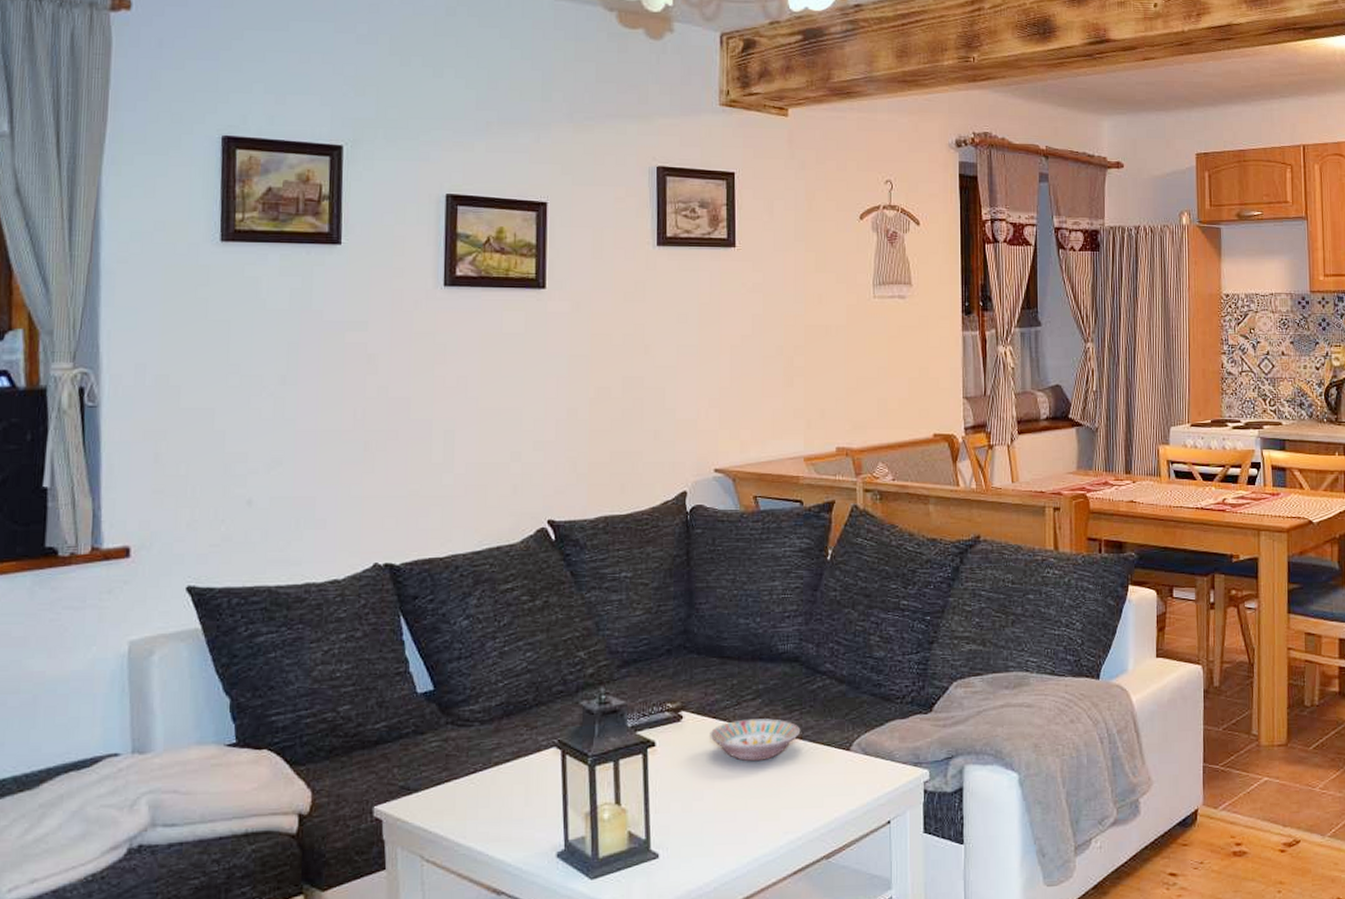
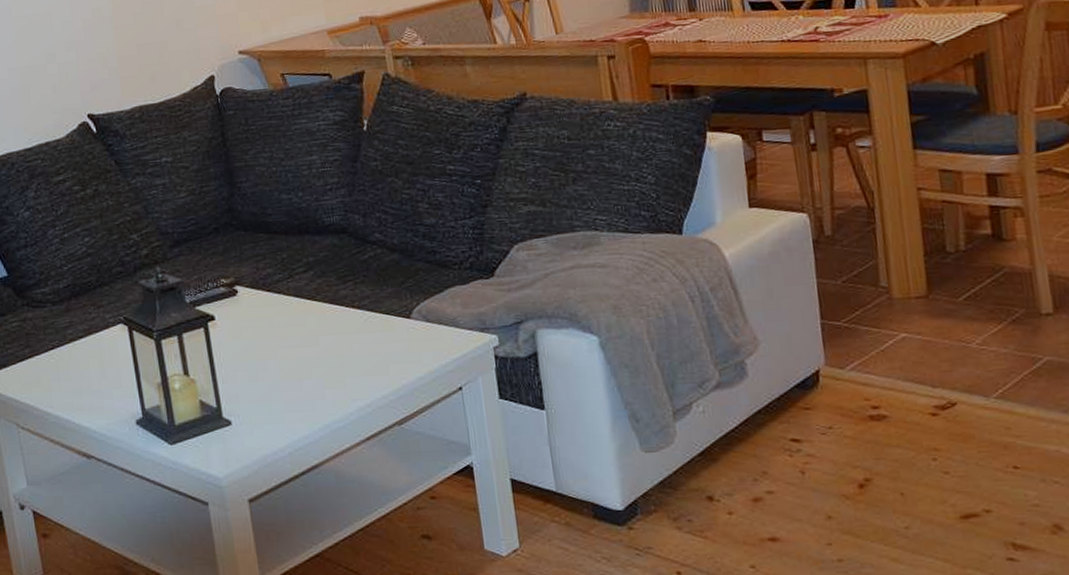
bowl: present [710,718,801,762] -> none [266,289,357,332]

